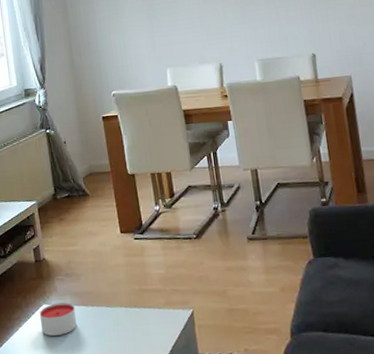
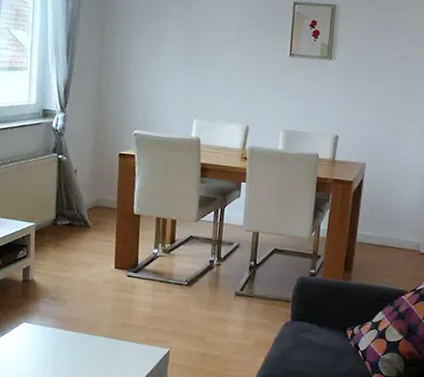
candle: present [39,302,77,336] -> none [17,323,56,354]

